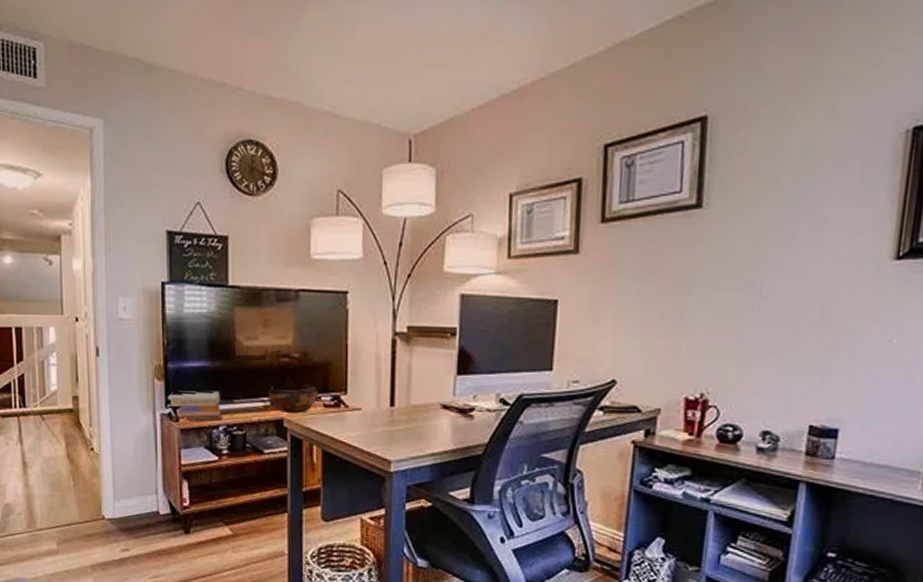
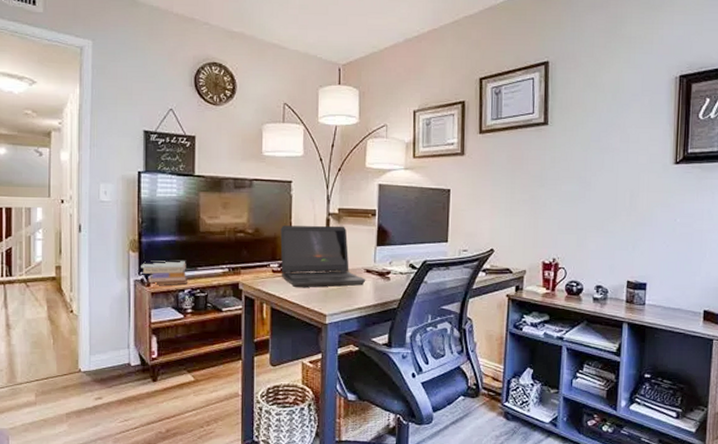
decorative bowl: present [269,384,318,413] -> none [227,254,268,277]
laptop computer: none [333,348,443,427] -> present [280,225,366,288]

